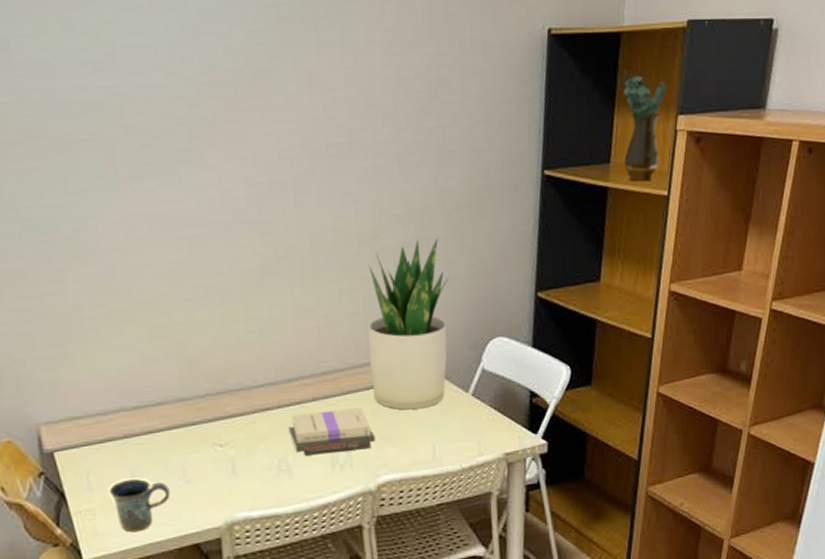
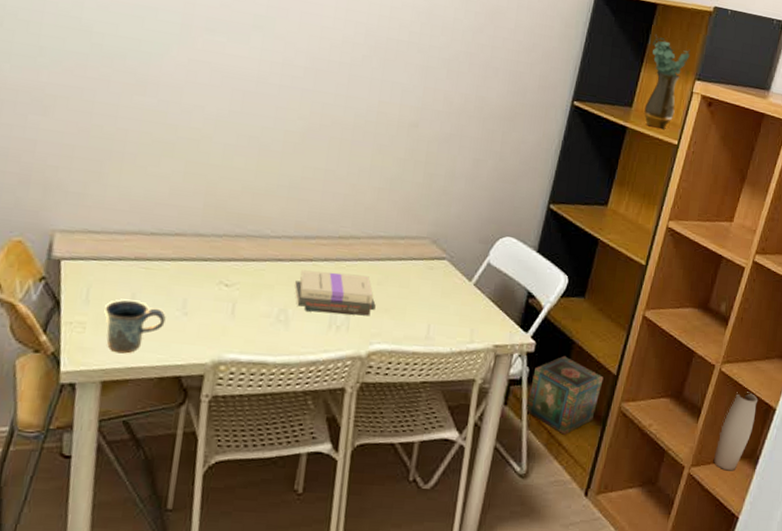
planter: present [367,238,449,410] -> none [383,137,474,289]
decorative box: none [548,450,625,531] -> present [525,355,604,435]
vase: none [753,451,794,536] -> present [713,392,758,471]

